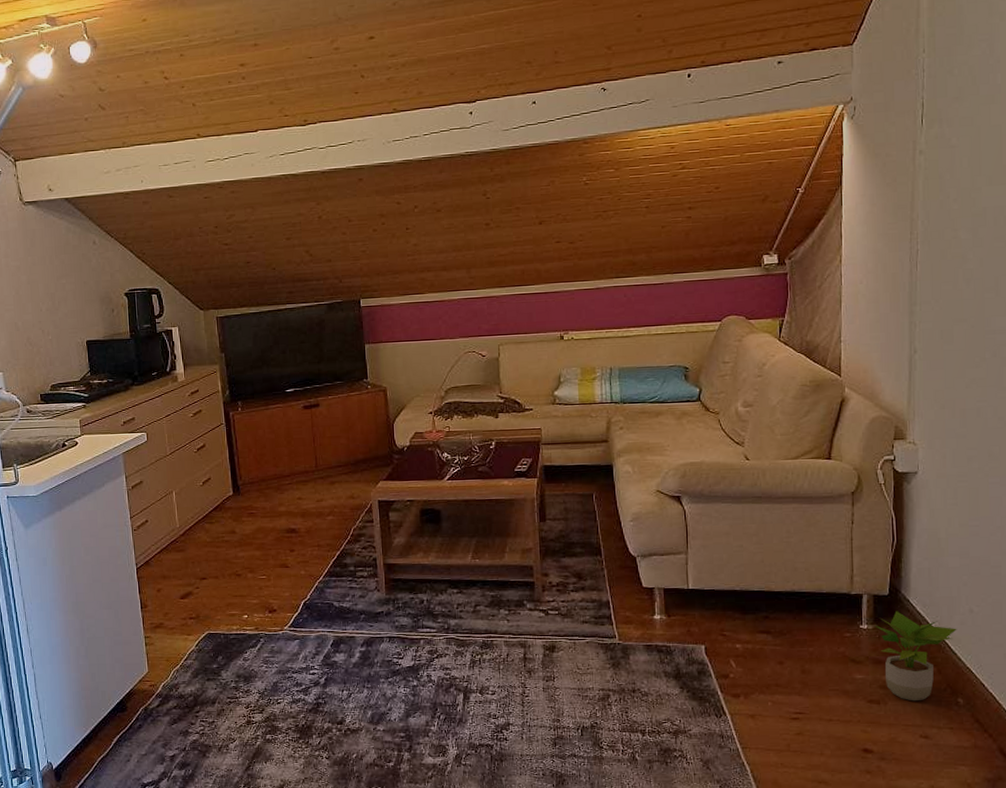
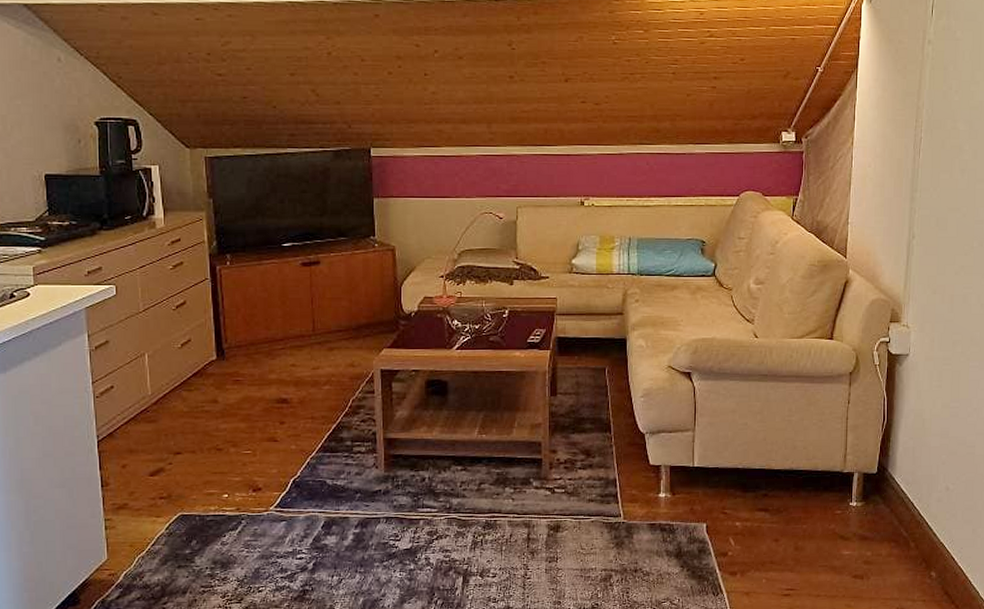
potted plant: present [875,611,957,701] -> none [863,489,934,576]

